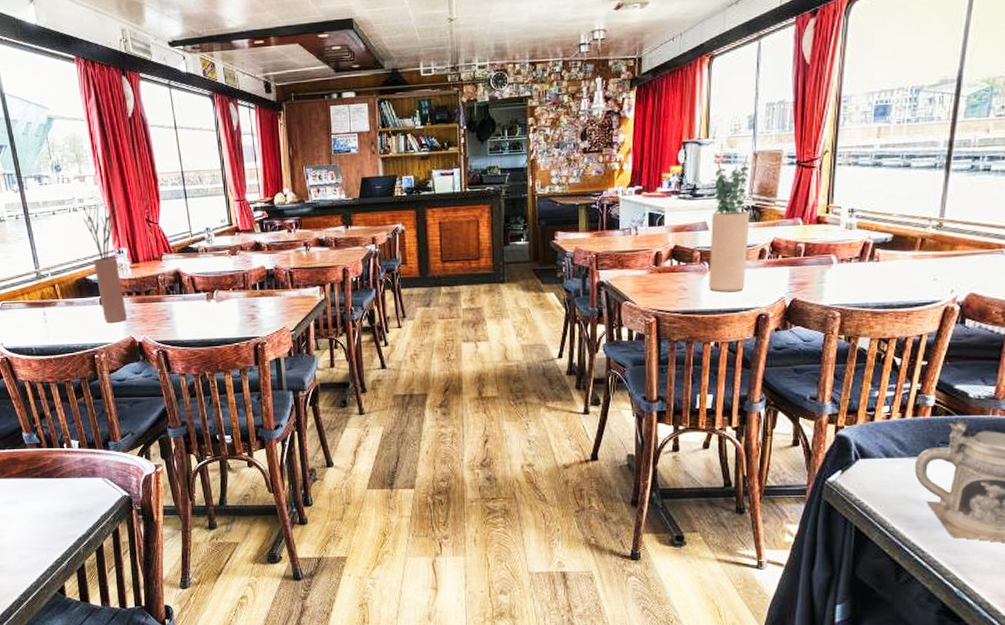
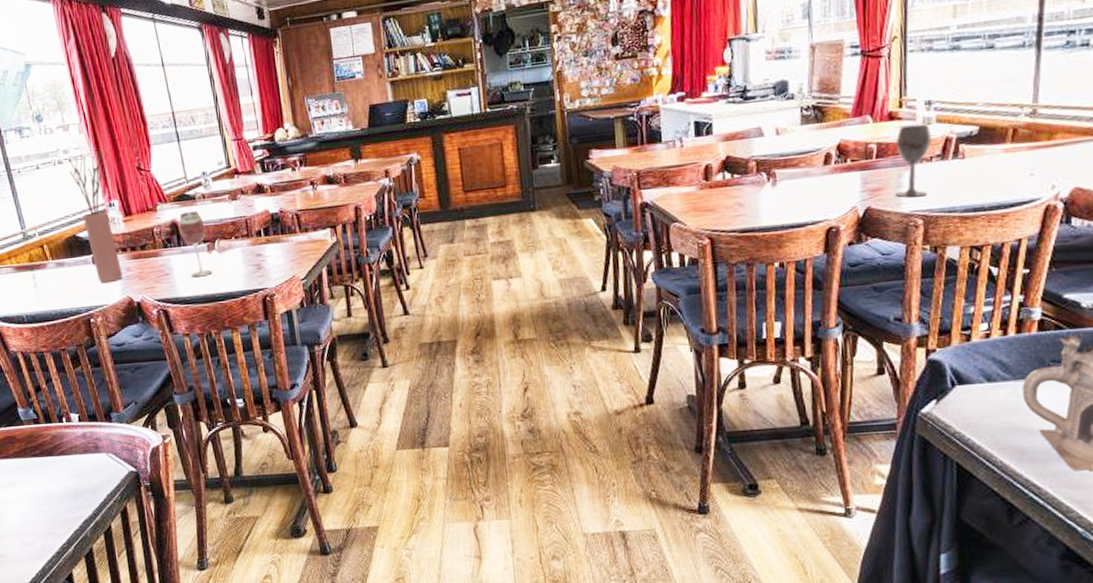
wineglass: none [181,262,210,323] -> present [178,210,213,278]
vase: present [709,154,751,293] -> none [766,47,811,205]
wine glass: none [818,229,851,293] -> present [895,124,931,198]

